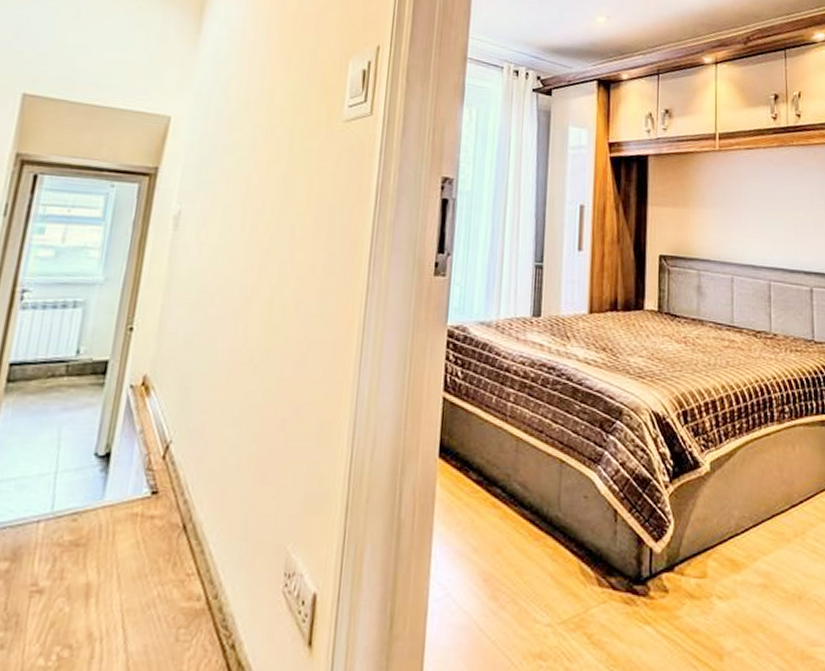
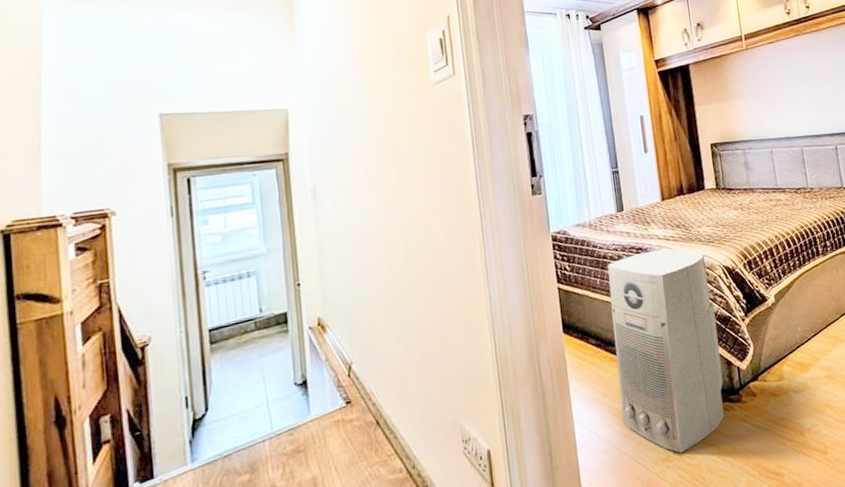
air purifier: none [493,373,633,651] -> present [608,248,724,453]

